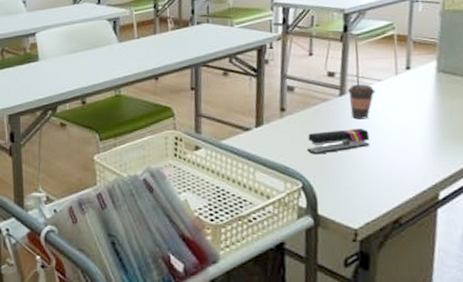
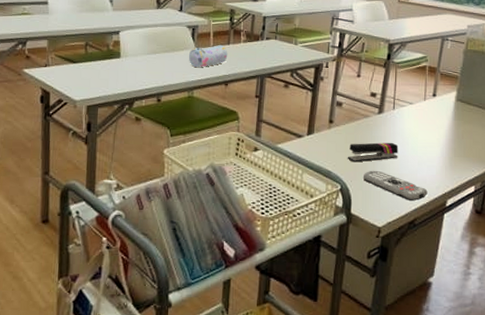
pencil case: none [112,35,155,63] -> present [189,44,228,67]
remote control: none [328,162,413,195] -> present [362,170,428,201]
coffee cup: present [348,84,376,120] -> none [385,105,407,135]

